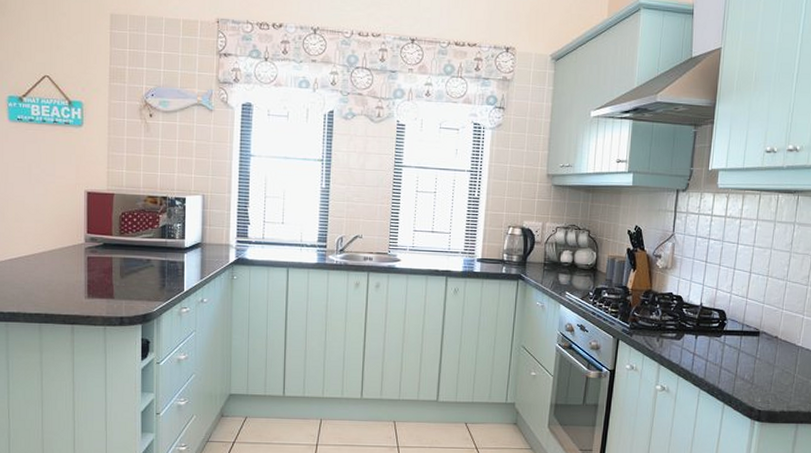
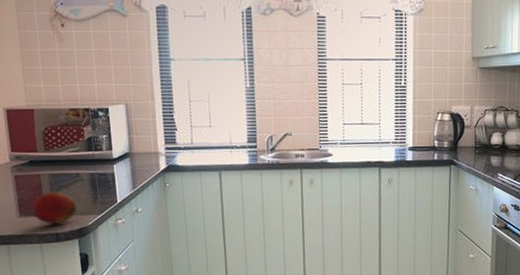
fruit: none [100,274,145,309] -> present [32,191,78,225]

